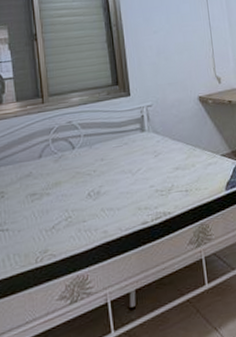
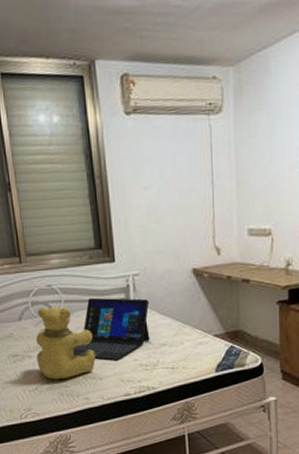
teddy bear: none [55,141,113,216] -> present [36,306,96,380]
laptop: none [91,127,164,190] -> present [73,297,150,361]

